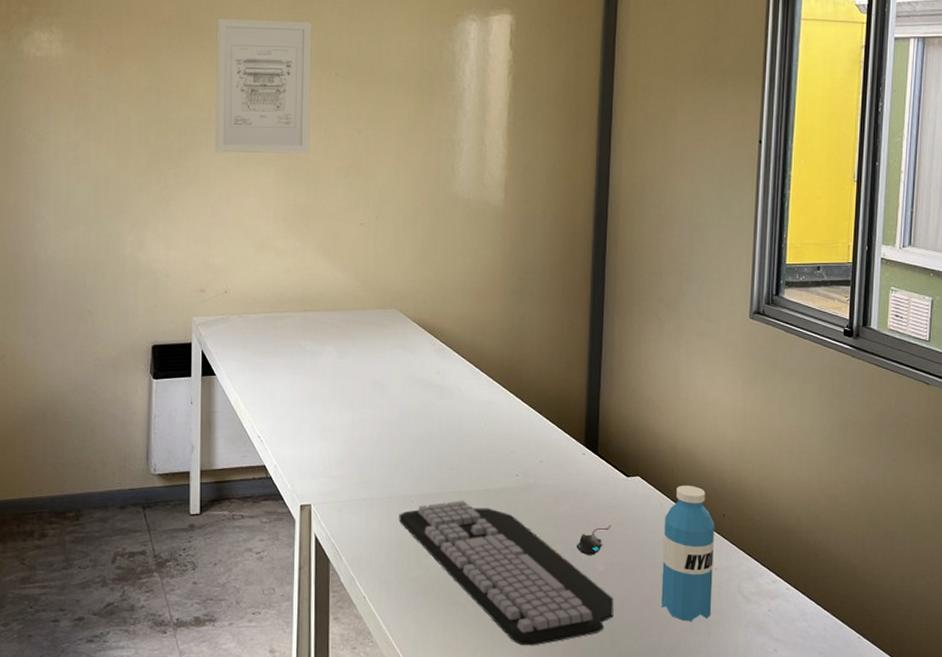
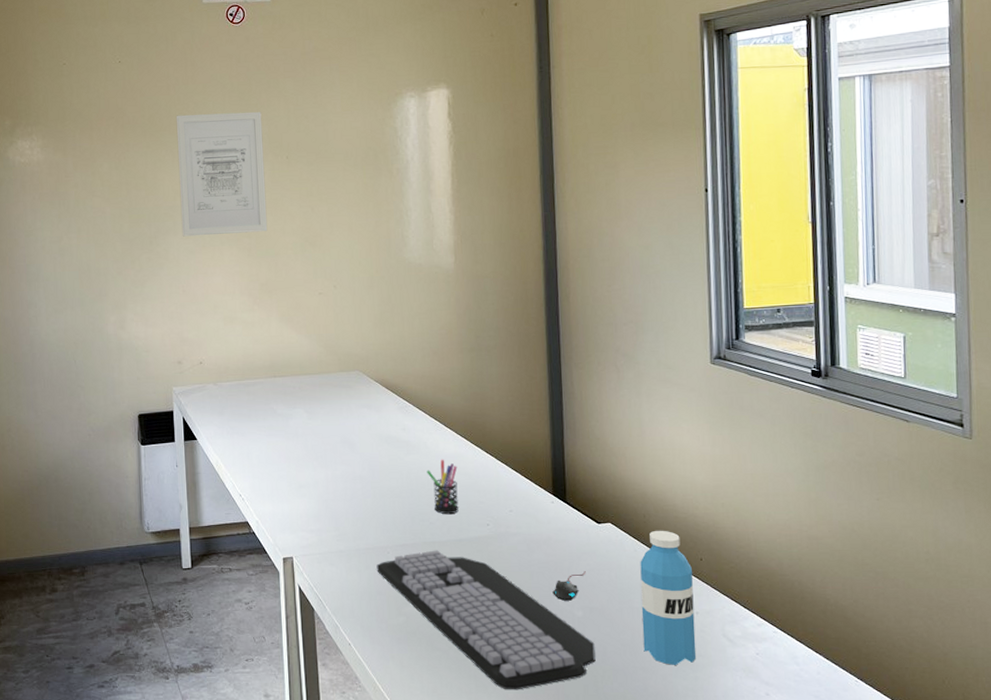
pen holder: none [459,405,491,463] -> present [427,459,459,514]

